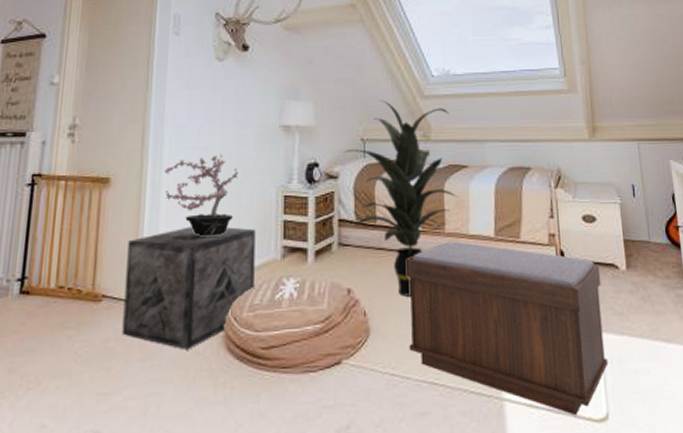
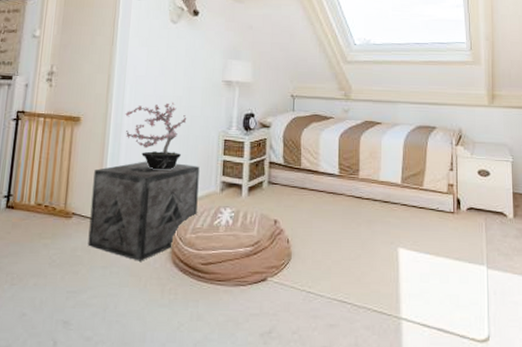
indoor plant: present [343,100,458,297] -> none [275,63,372,229]
bench: present [407,241,609,416] -> none [324,186,492,336]

